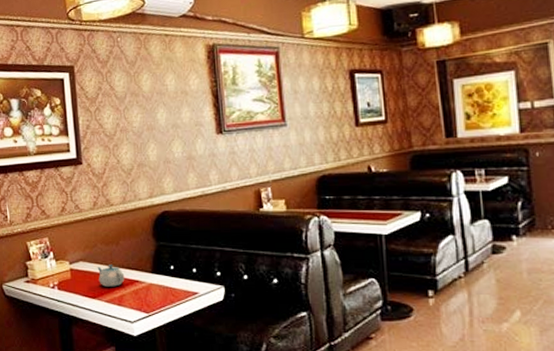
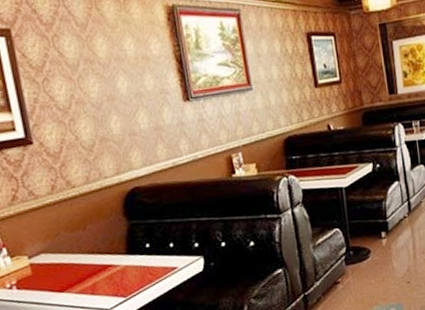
teapot: present [97,265,125,287] -> none [62,252,97,277]

